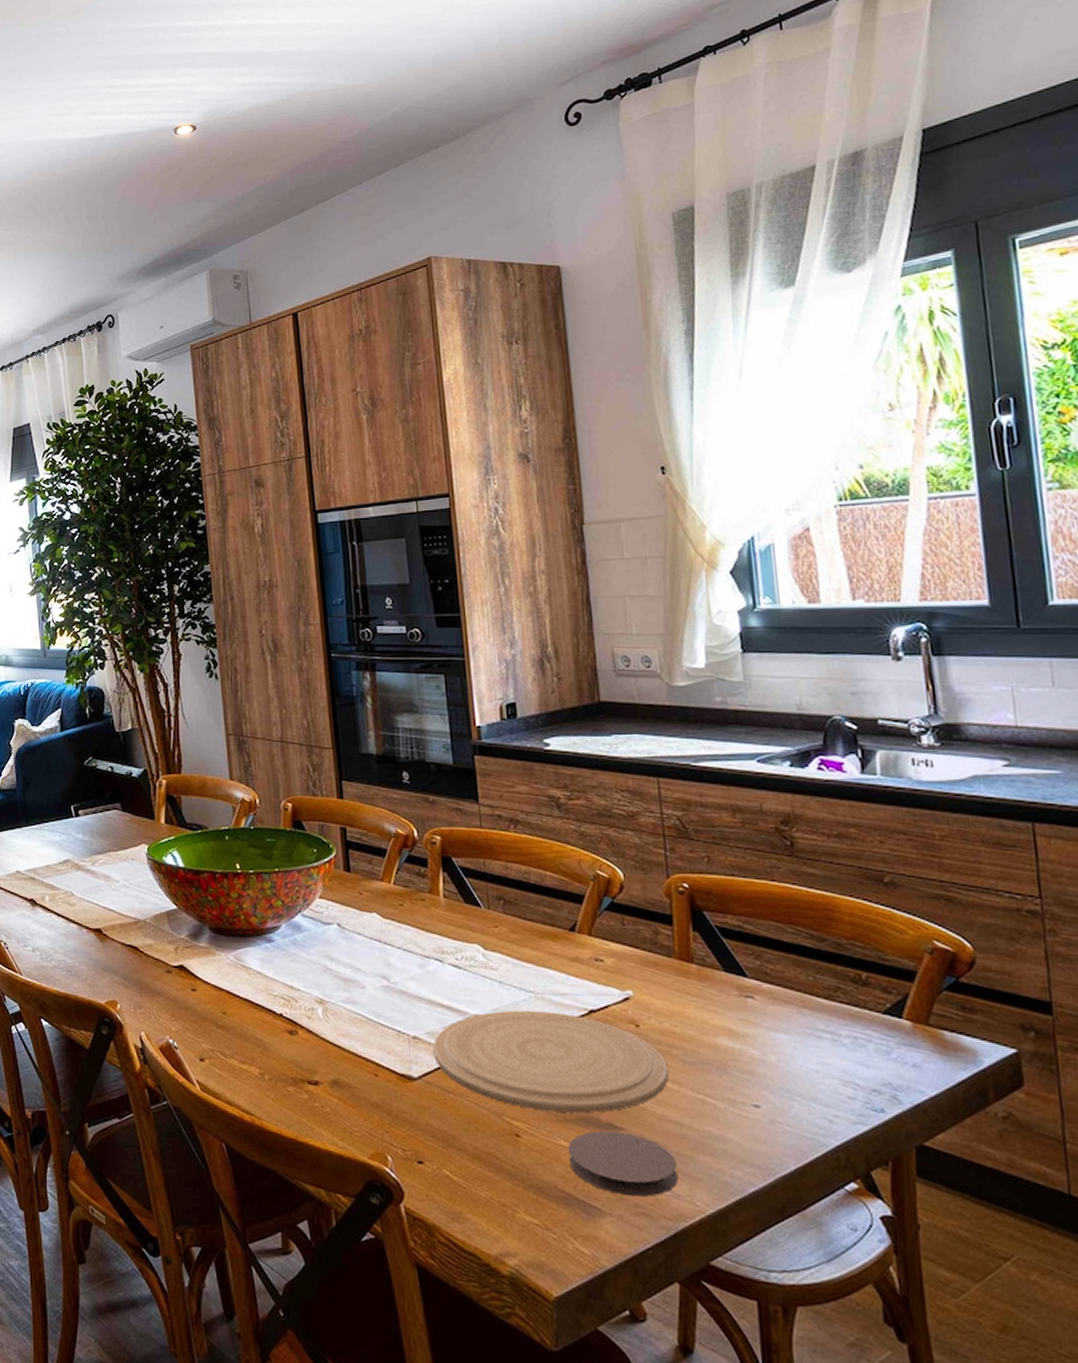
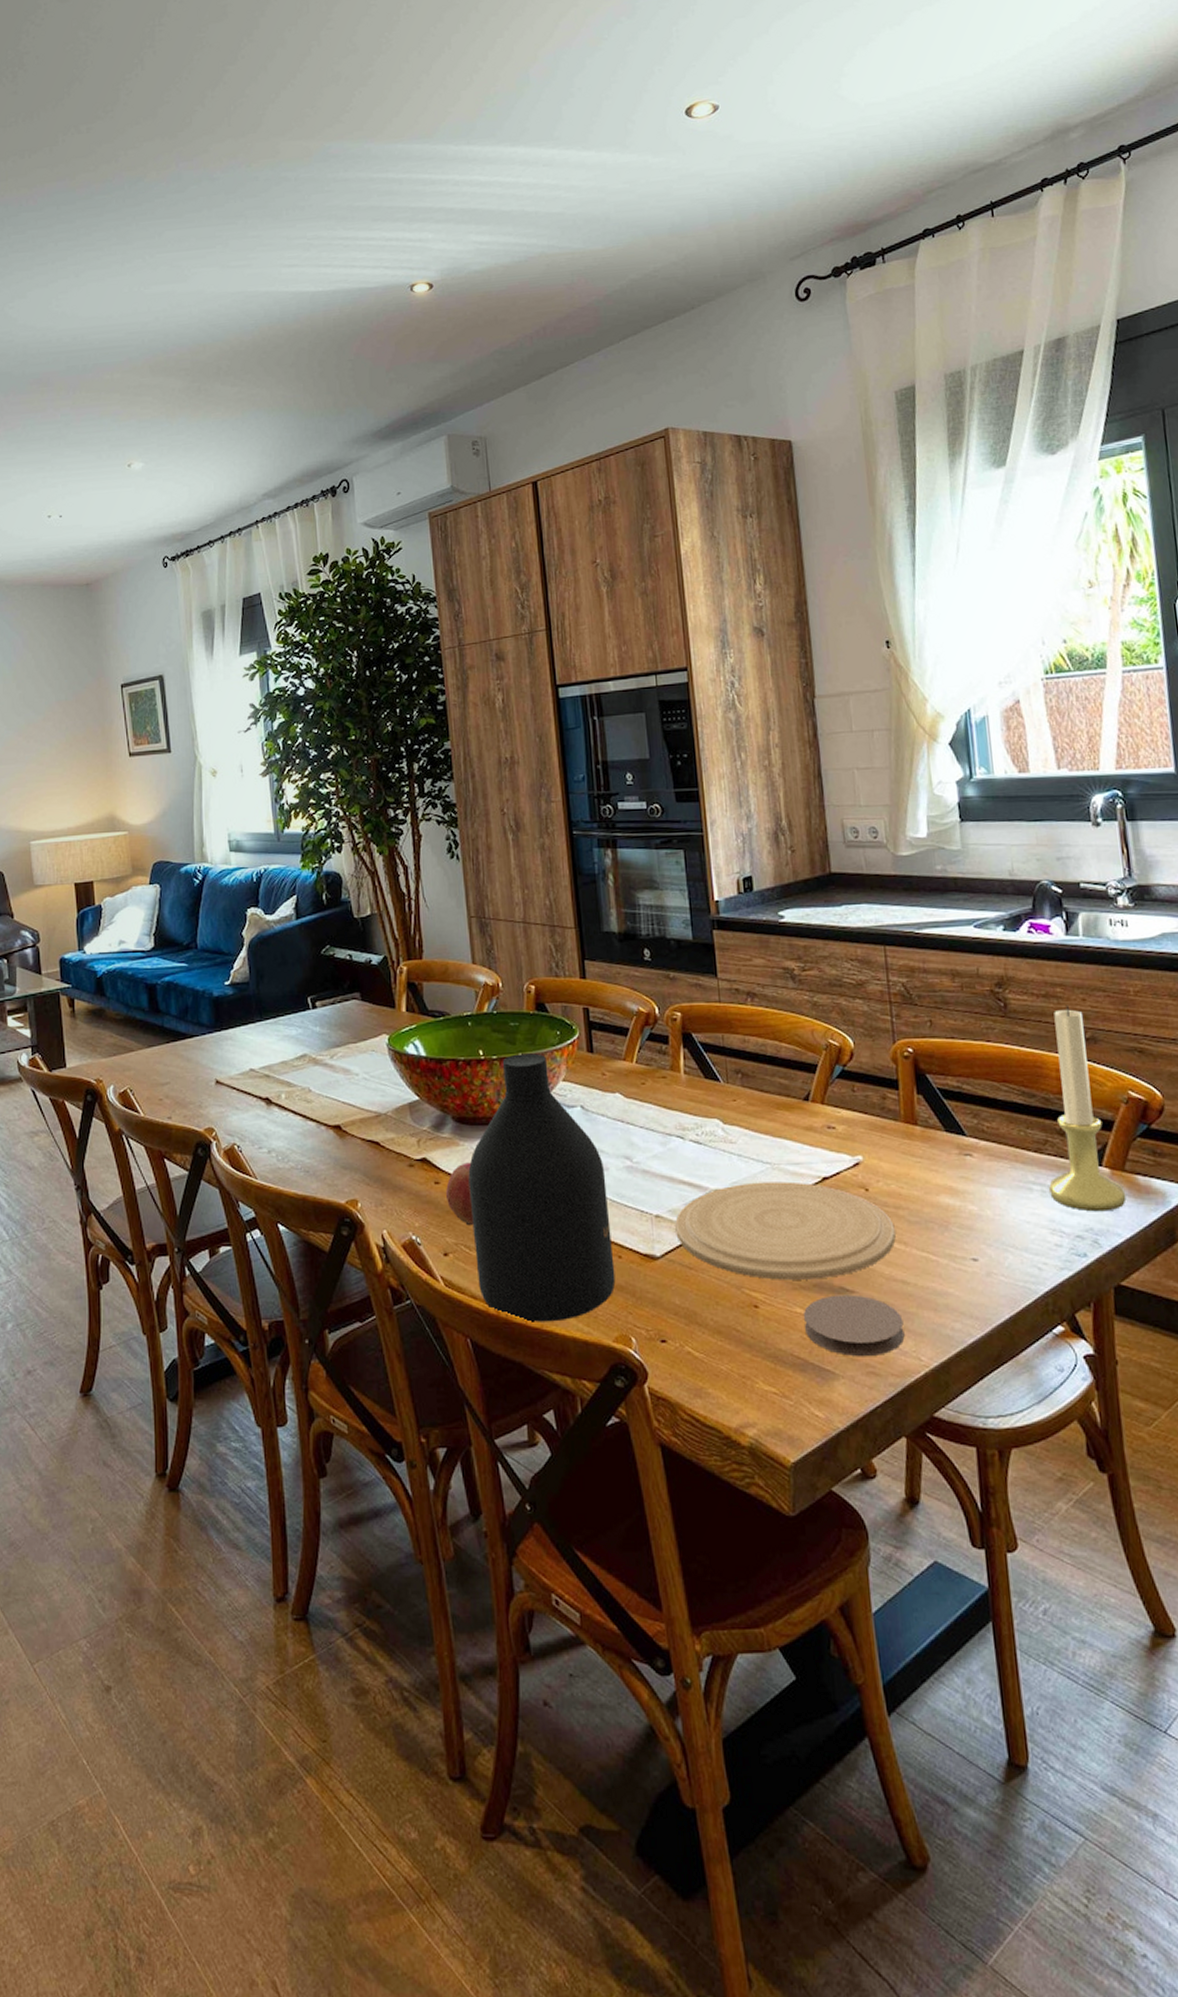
fruit: none [201,972,230,1034] -> present [445,1162,474,1226]
bottle: none [224,869,372,1134] -> present [468,1053,616,1322]
candle holder: none [840,848,931,1067] -> present [1048,1006,1126,1212]

